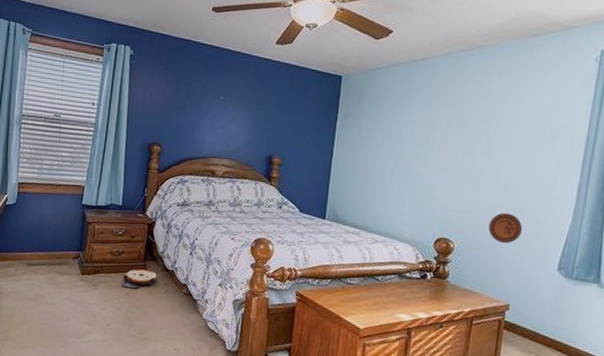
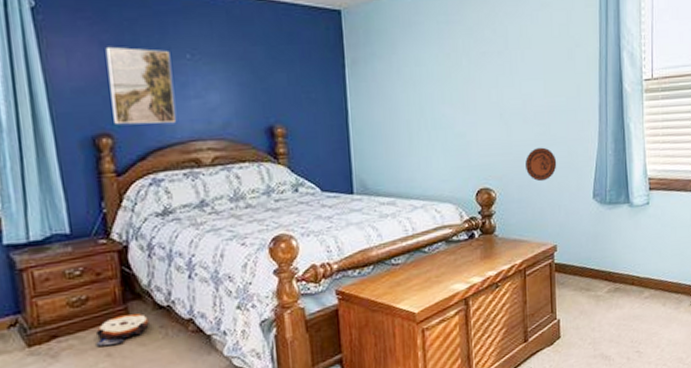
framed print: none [164,85,210,143] -> present [105,46,177,125]

